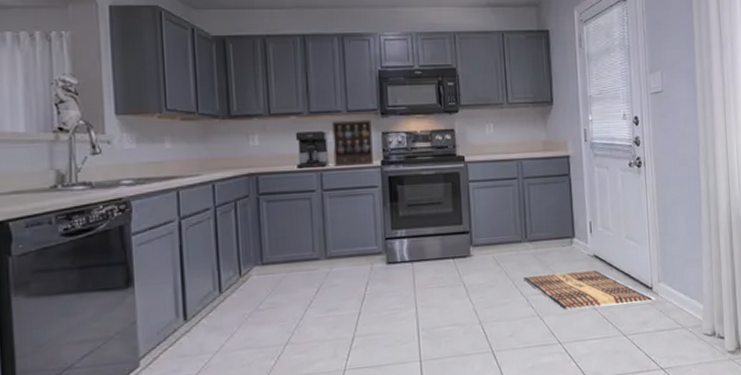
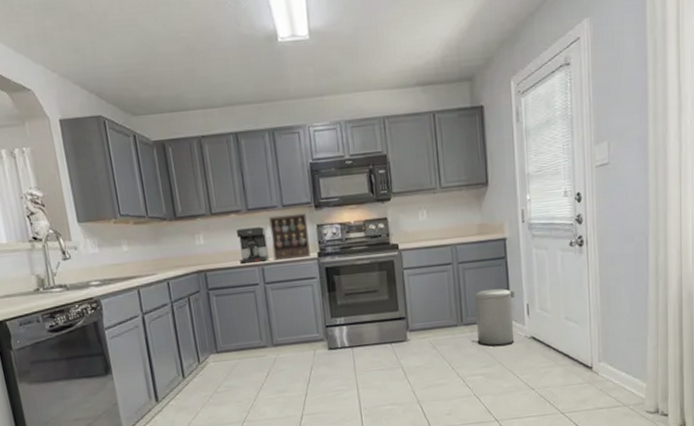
doormat: present [523,270,656,310] -> none [460,351,596,389]
pedal bin: none [535,205,578,265] -> present [471,288,515,347]

